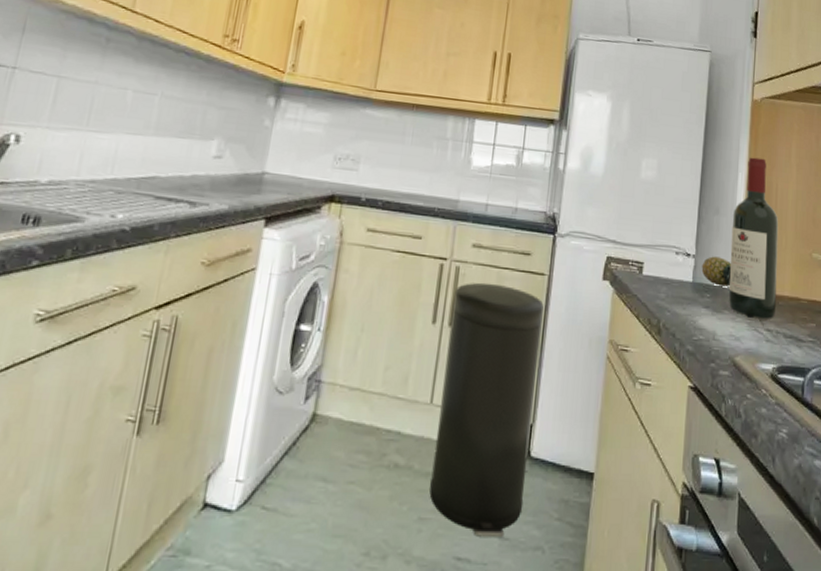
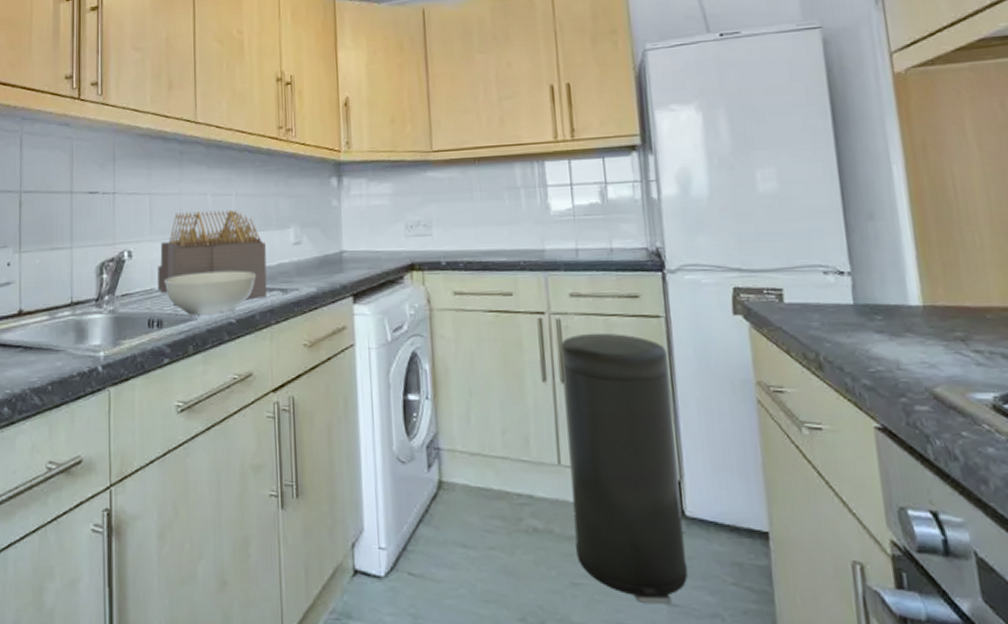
architectural model: none [42,102,183,209] -> present [157,209,268,307]
bowl: none [53,170,166,220] -> present [165,271,257,316]
fruit: present [701,256,731,288] -> none [862,270,908,306]
wine bottle: present [729,157,779,319] -> none [893,142,984,338]

